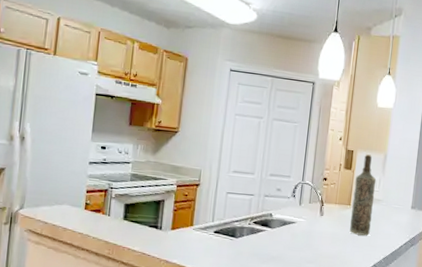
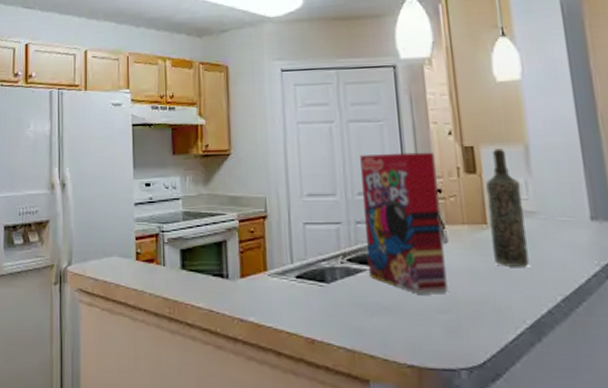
cereal box: none [266,146,327,251] -> present [360,152,448,294]

